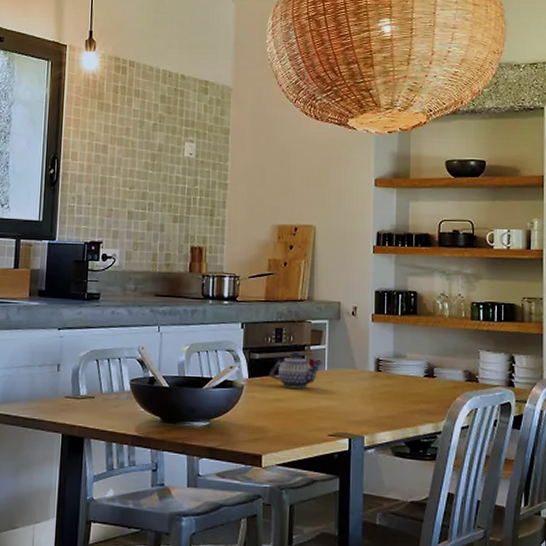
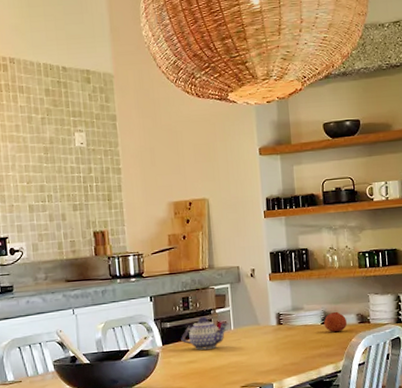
fruit: none [427,364,453,388] -> present [324,311,348,333]

